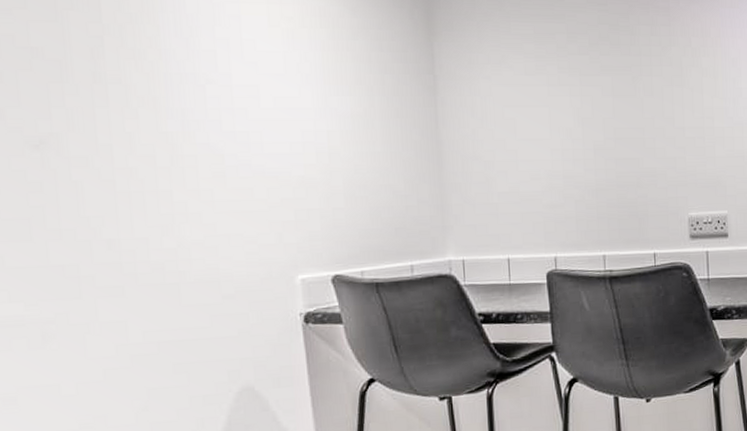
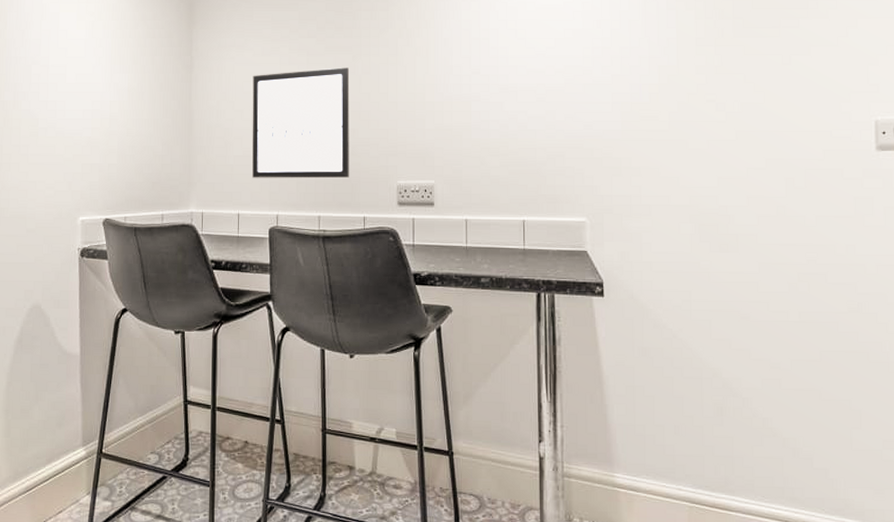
wall art: none [515,89,635,217] -> present [252,67,350,179]

